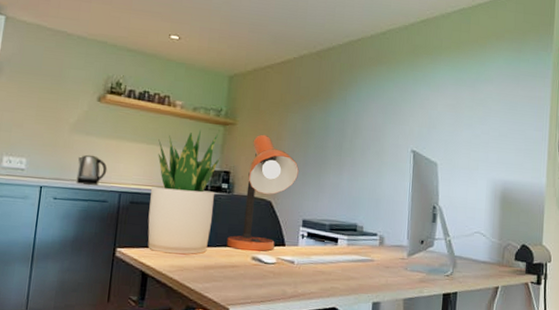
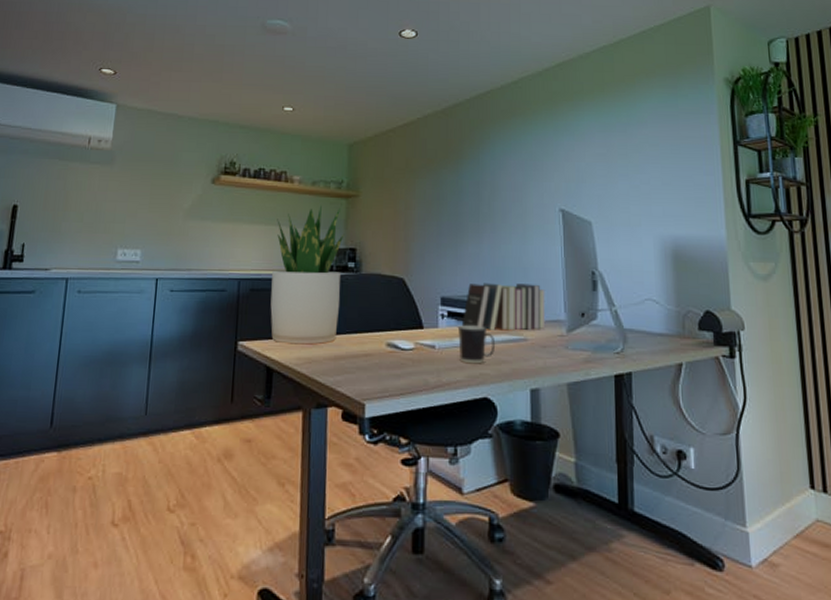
kettle: present [76,154,108,186] -> none [192,241,225,275]
desk lamp: present [226,134,299,252] -> none [357,204,432,336]
mug: none [314,245,347,279] -> present [458,325,496,364]
books: none [318,209,393,254] -> present [461,282,546,331]

